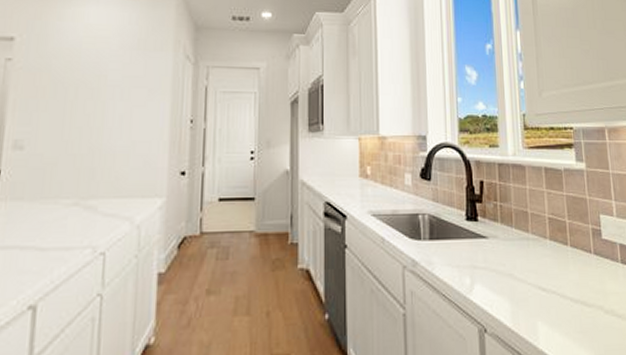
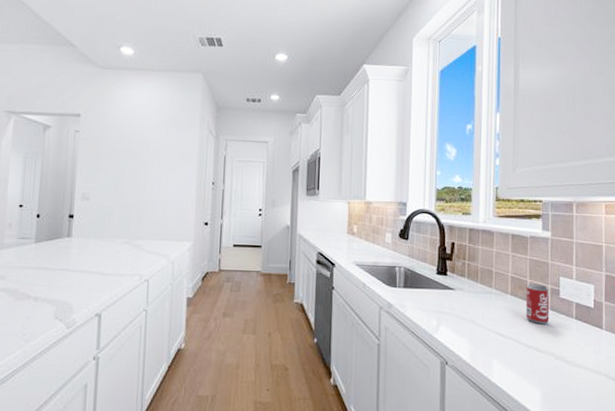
beverage can: none [565,223,594,273] -> present [525,283,550,325]

